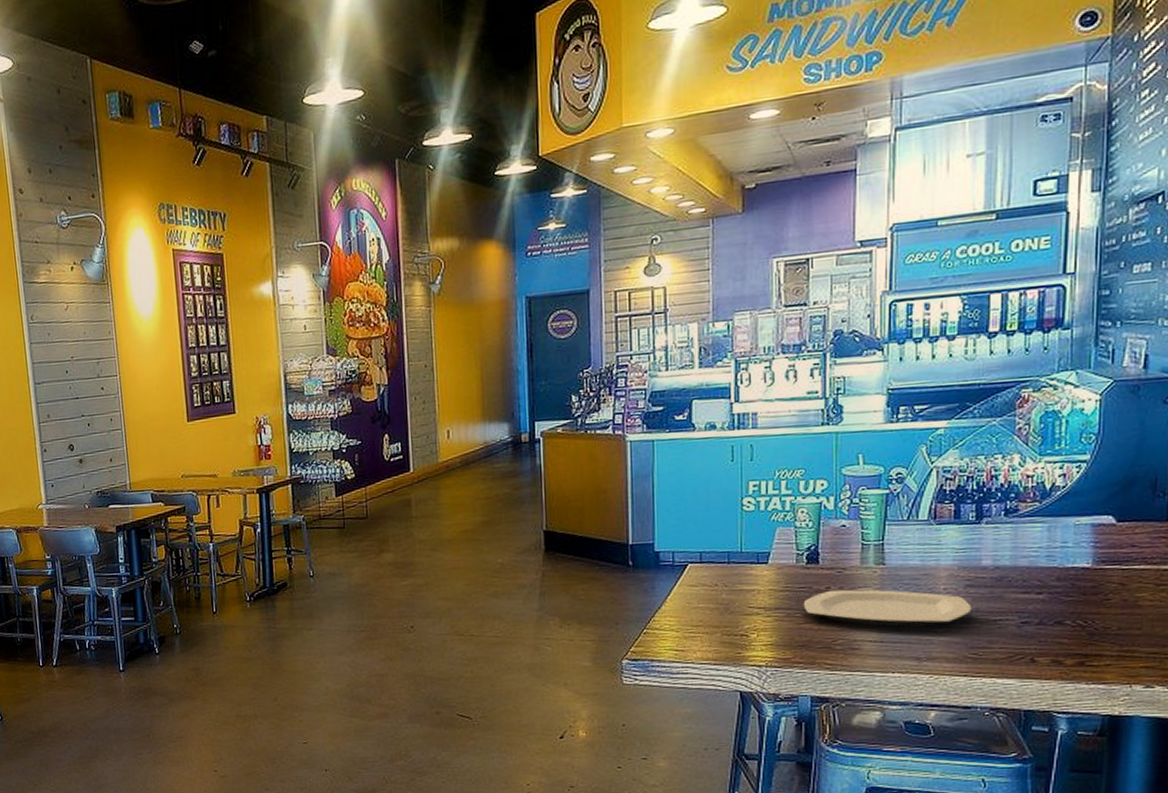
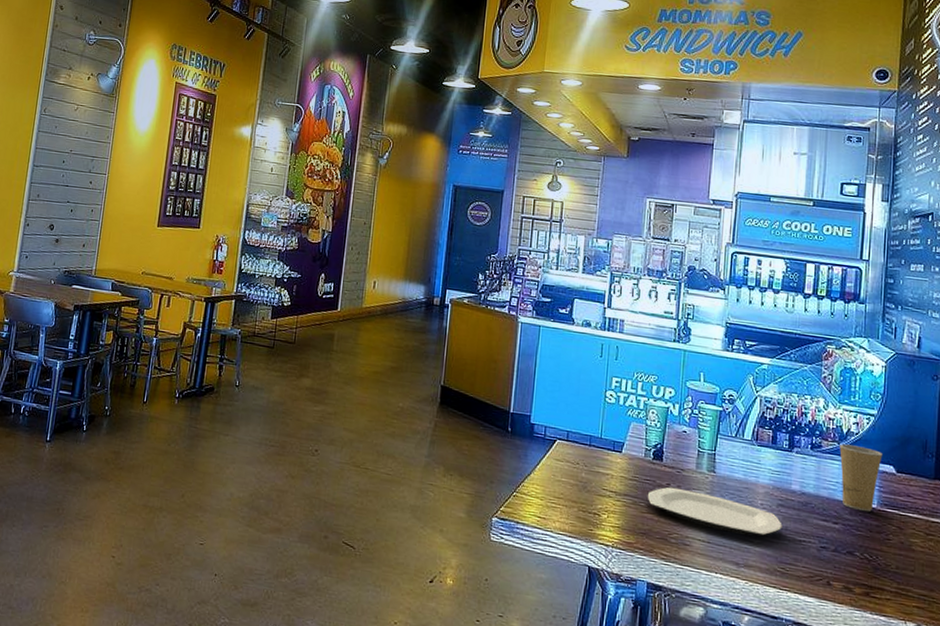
paper cup: none [1041,500,1098,575] -> present [839,444,883,512]

